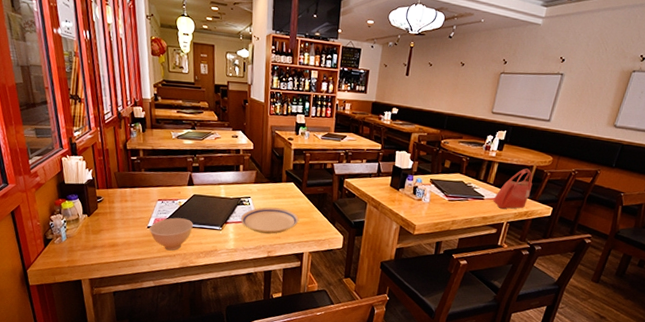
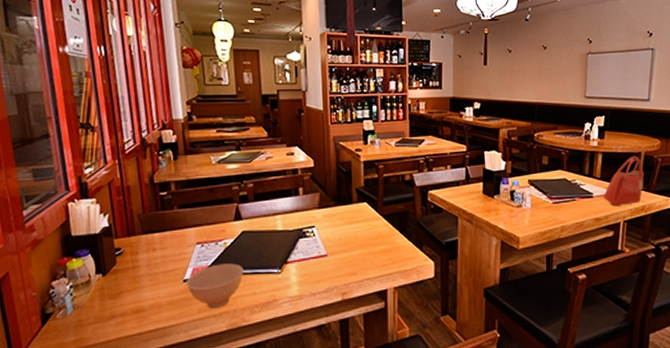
plate: present [240,207,299,234] -> none [304,236,377,271]

